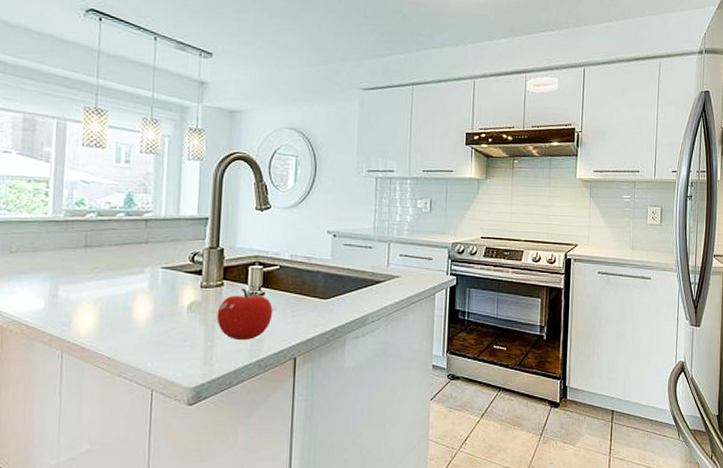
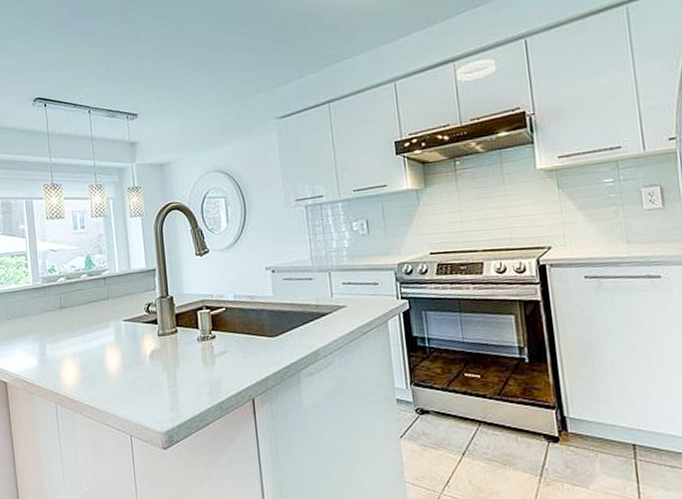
fruit: present [216,288,273,341] -> none [175,333,226,385]

